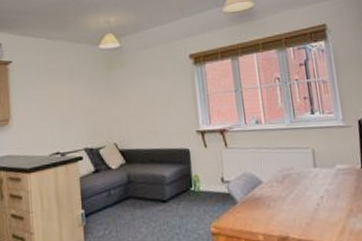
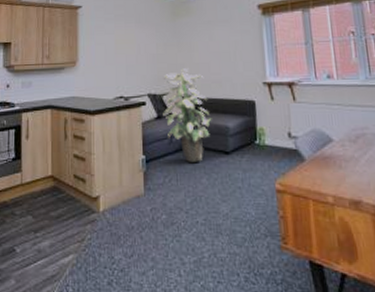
indoor plant: none [99,120,149,213] -> present [163,68,212,162]

